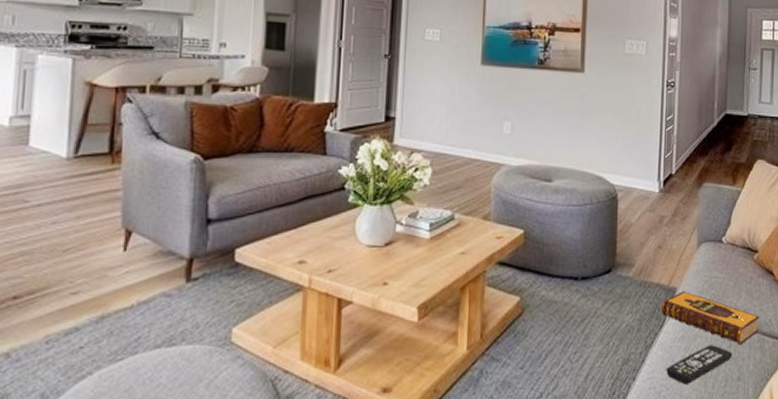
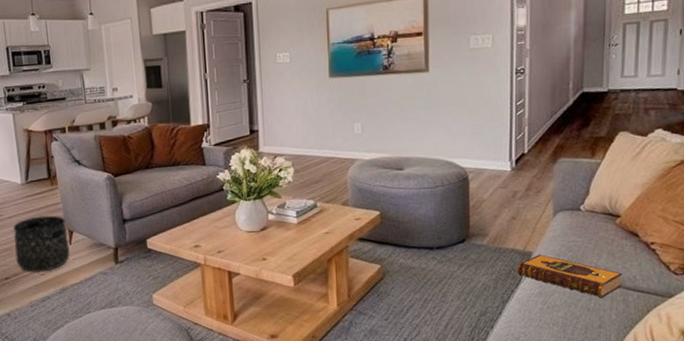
basket: none [36,206,124,290] -> present [13,215,70,272]
remote control: present [666,345,732,384] -> none [524,299,593,331]

